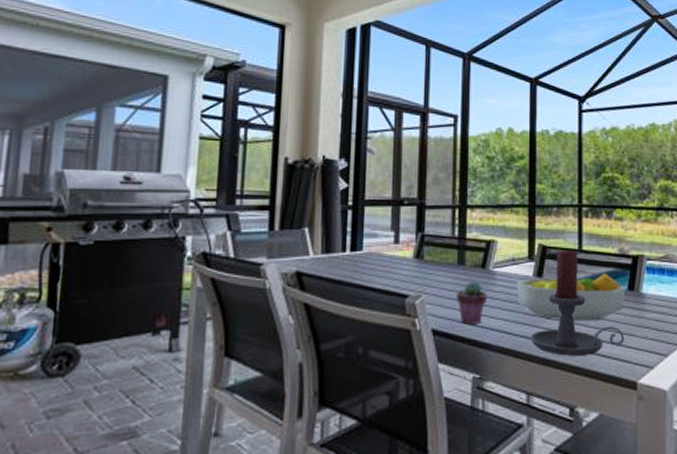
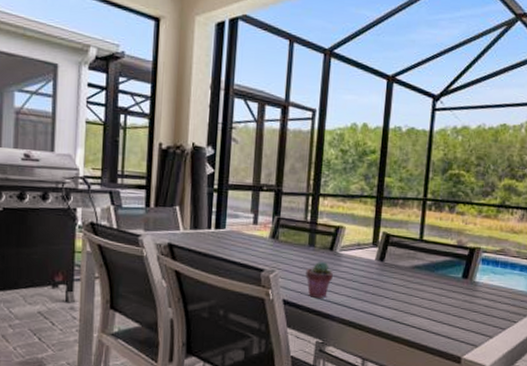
fruit bowl: present [517,273,626,321] -> none [360,261,460,303]
candle holder: present [530,250,625,356] -> none [369,238,455,332]

